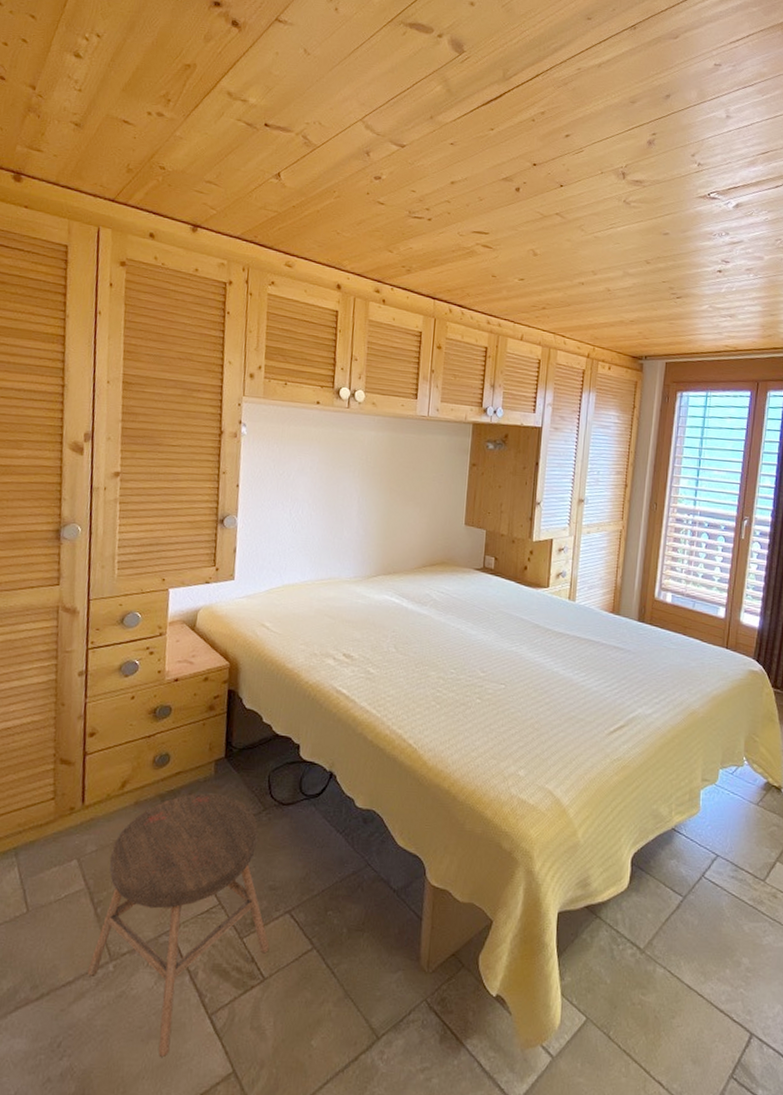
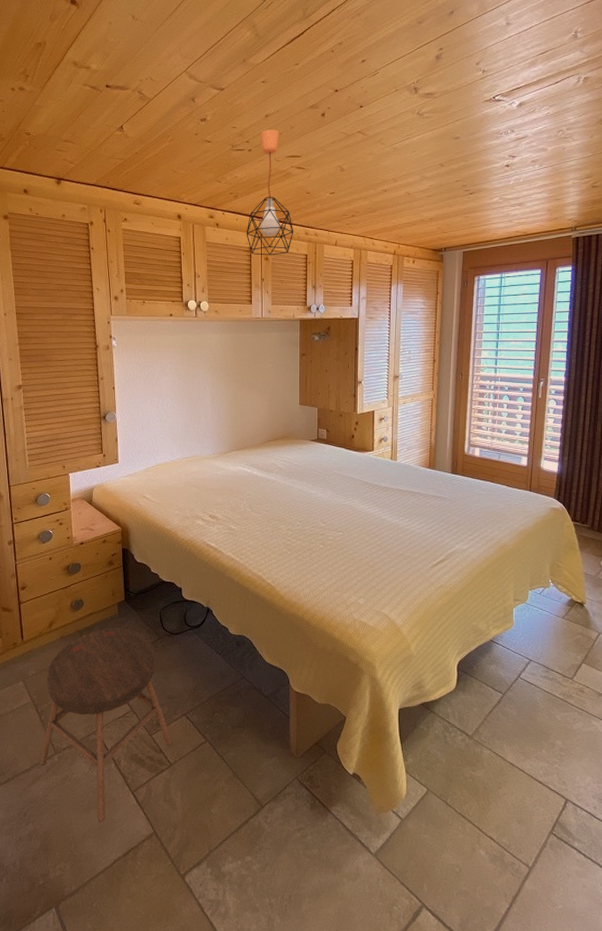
pendant light: none [417,198,474,345] -> present [246,130,294,256]

